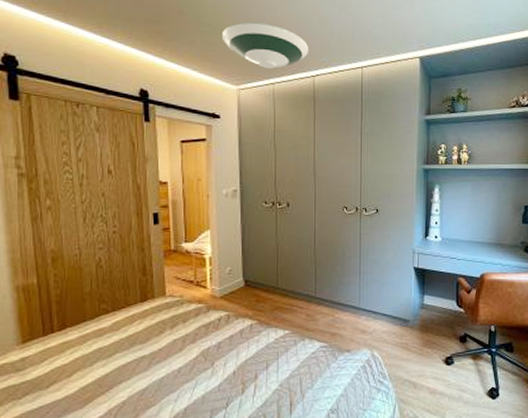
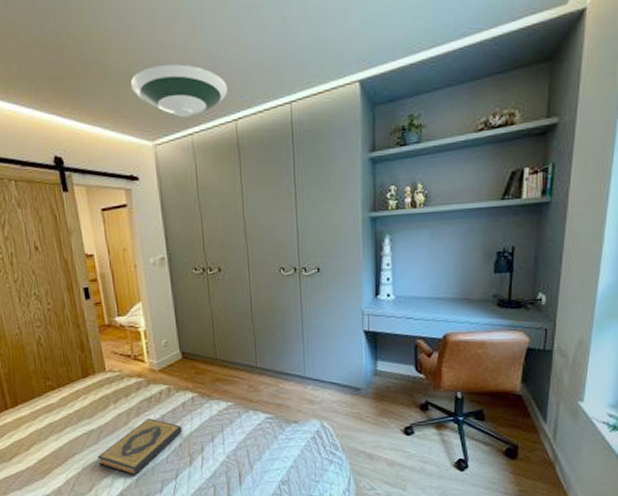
hardback book: none [145,344,238,405] -> present [97,418,183,476]

